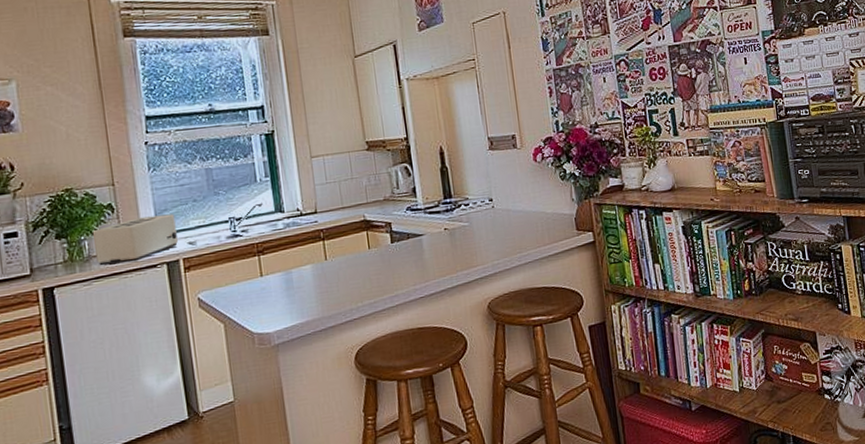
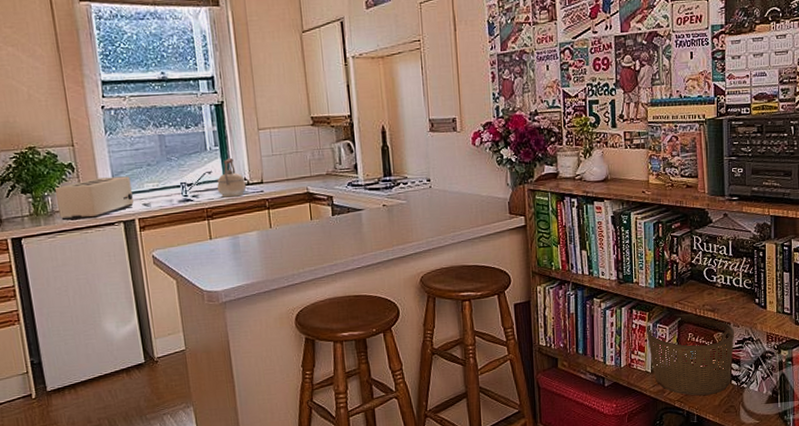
kettle: none [267,189,300,231] -> present [217,158,247,198]
basket: none [729,324,824,415] -> present [646,313,735,396]

